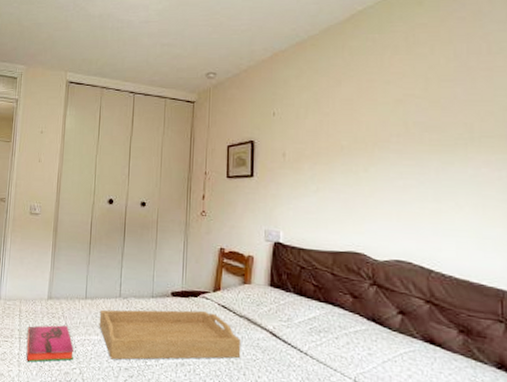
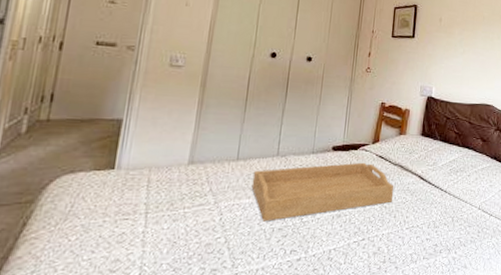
hardback book: present [26,325,74,362] -> none [154,192,219,239]

